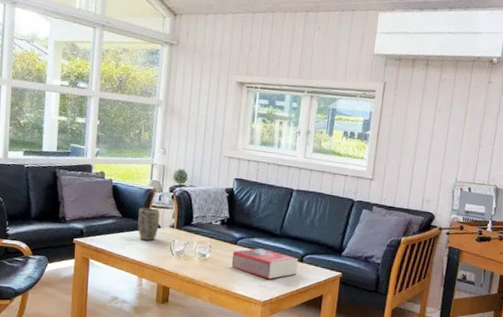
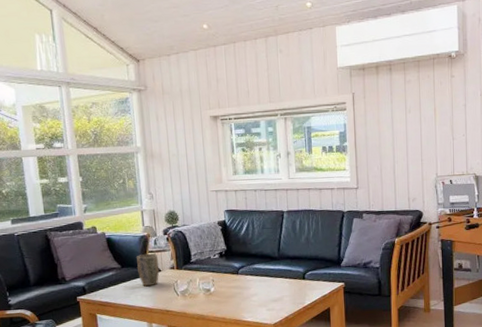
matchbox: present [231,248,298,279] -> none [235,273,302,302]

